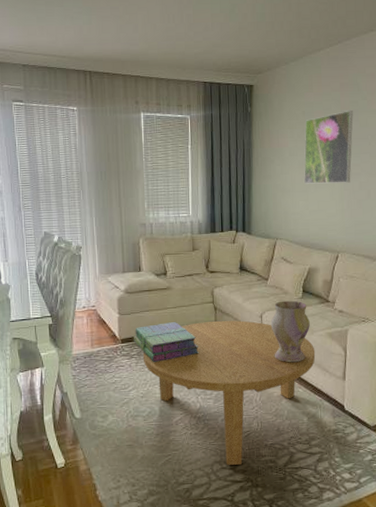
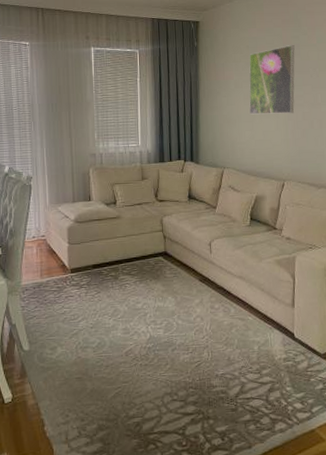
stack of books: present [133,322,199,362] -> none [82,251,148,292]
coffee table: present [142,320,316,465] -> none [92,248,264,397]
vase: present [270,300,310,363] -> none [219,228,258,291]

